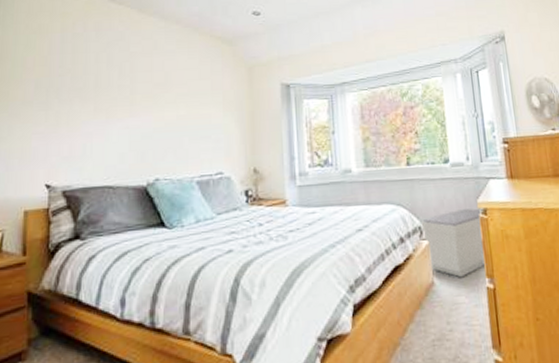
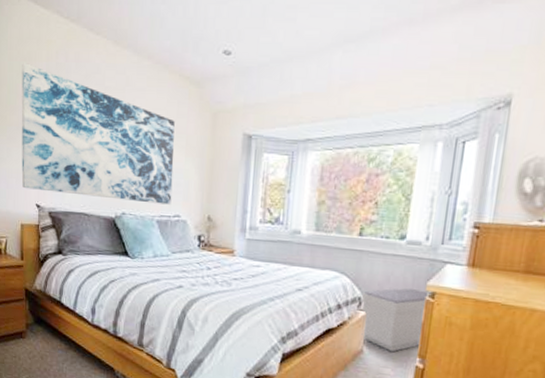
wall art: none [26,35,212,169] -> present [21,63,175,205]

